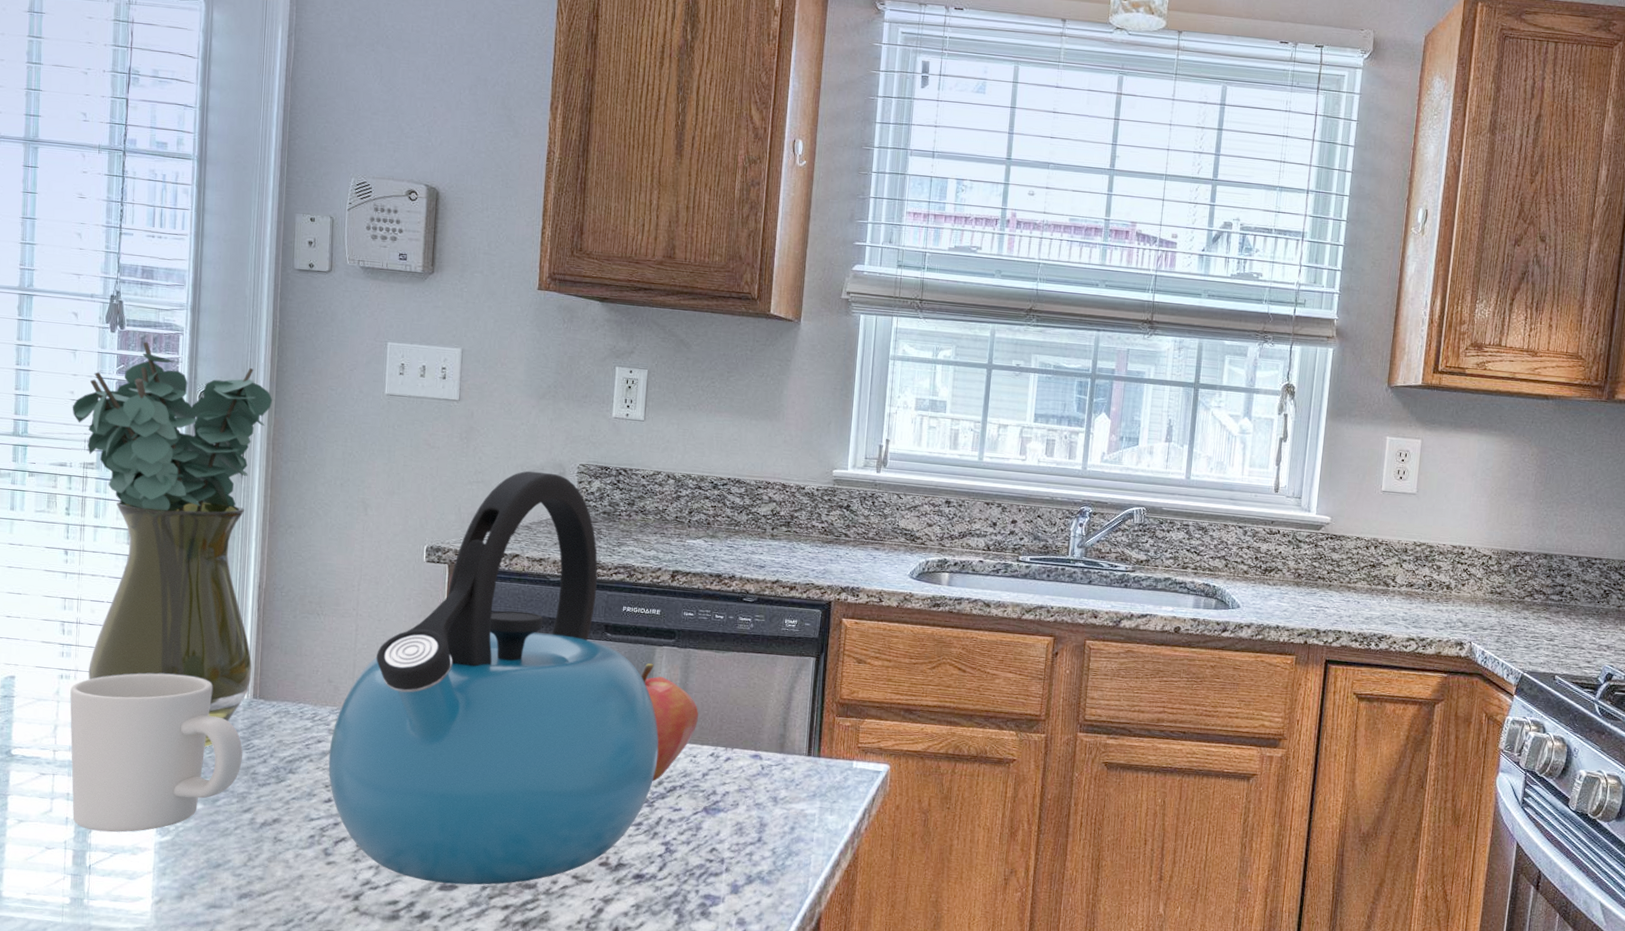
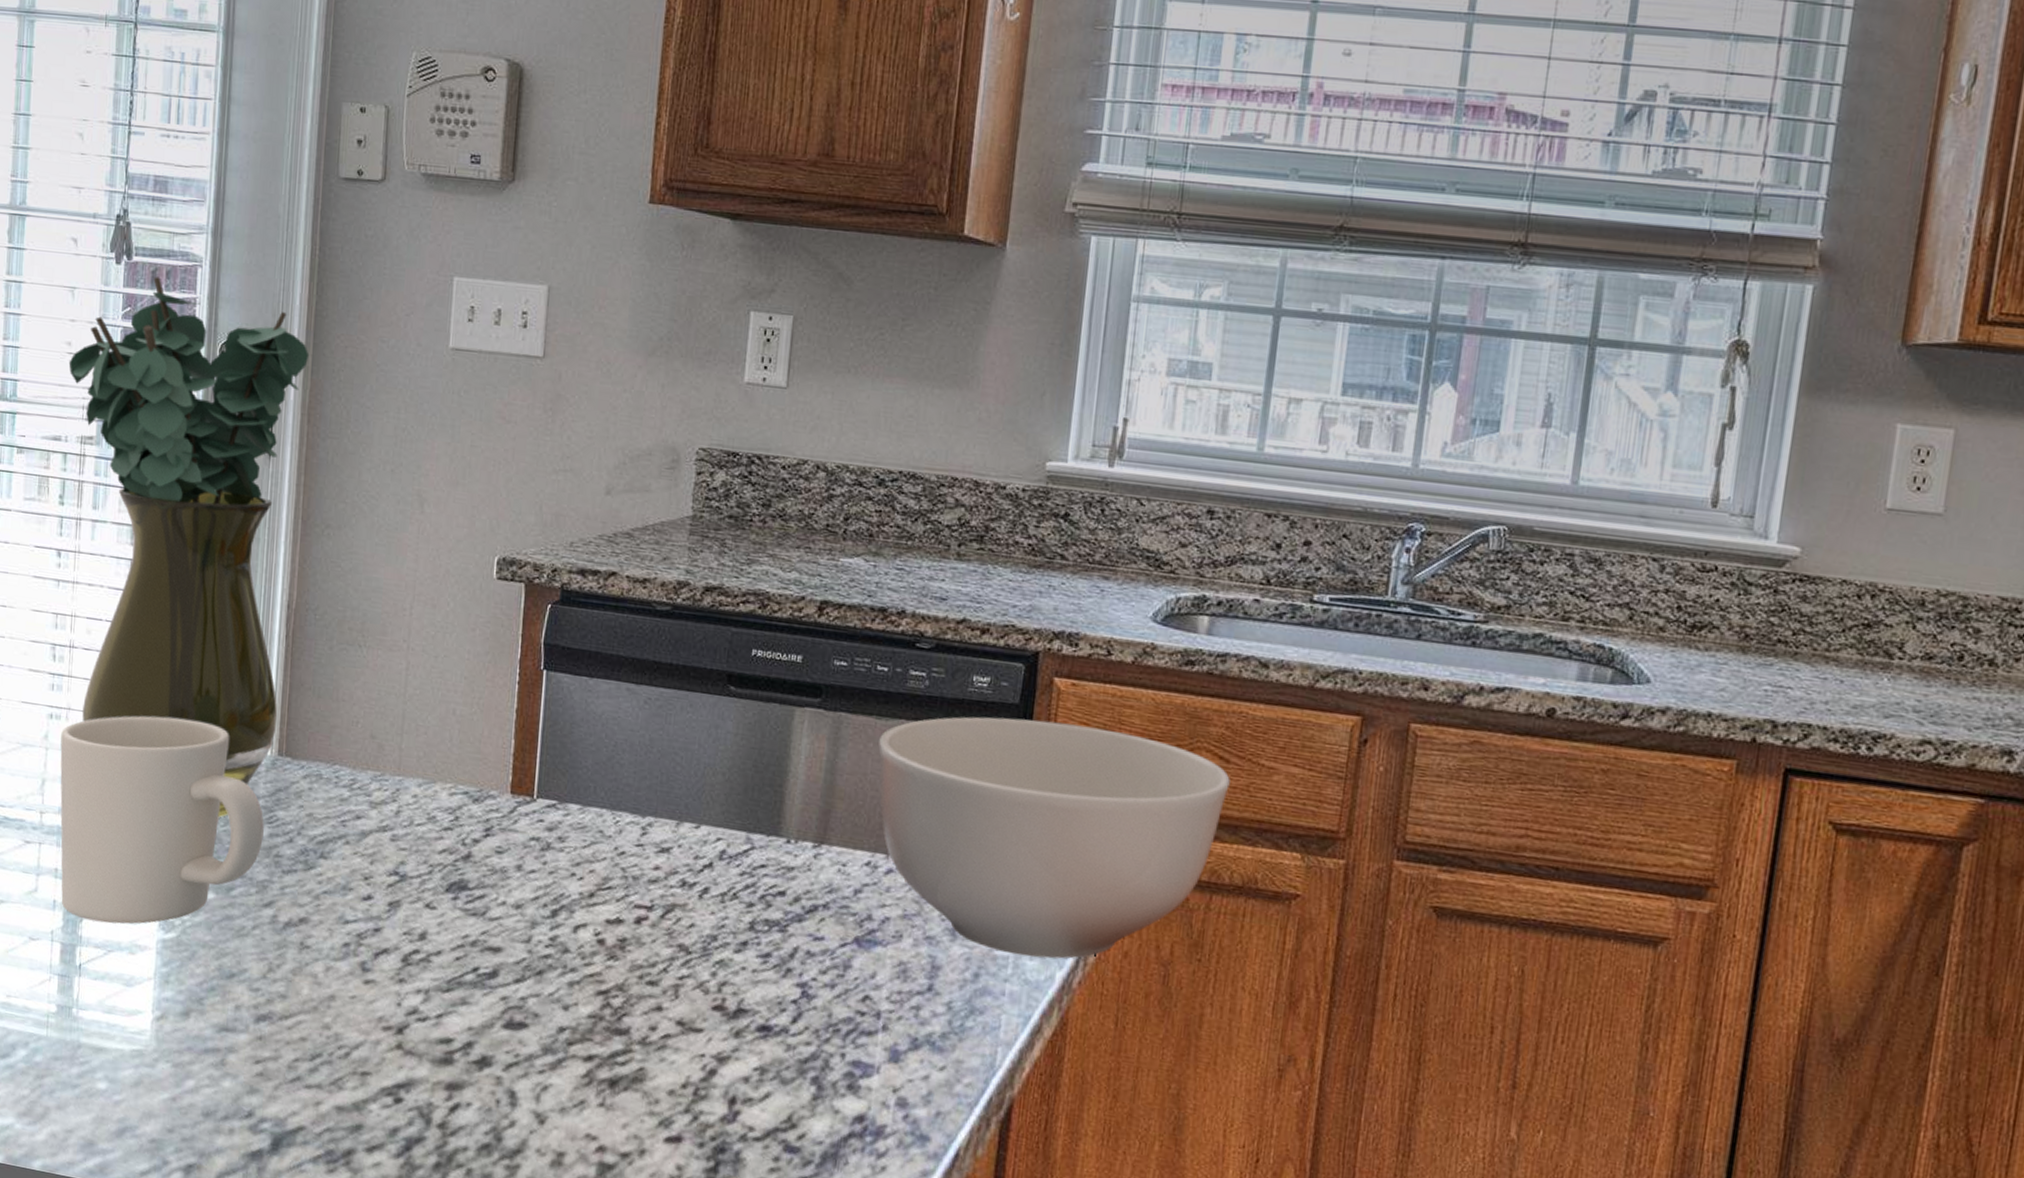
kettle: present [328,471,659,885] -> none [368,456,796,1026]
fruit: present [640,663,699,782] -> none [773,730,851,897]
bowl: none [718,647,966,814] -> present [878,716,1230,959]

